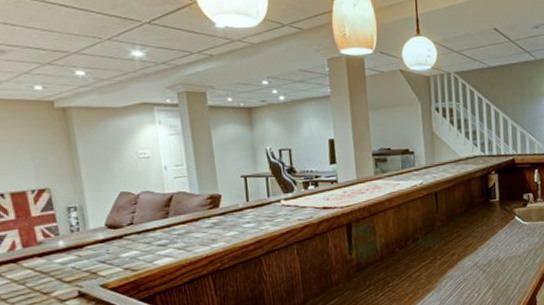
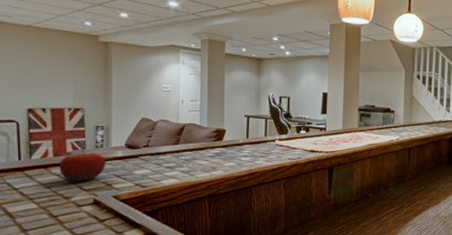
fruit: none [31,236,87,274] -> present [59,149,106,181]

